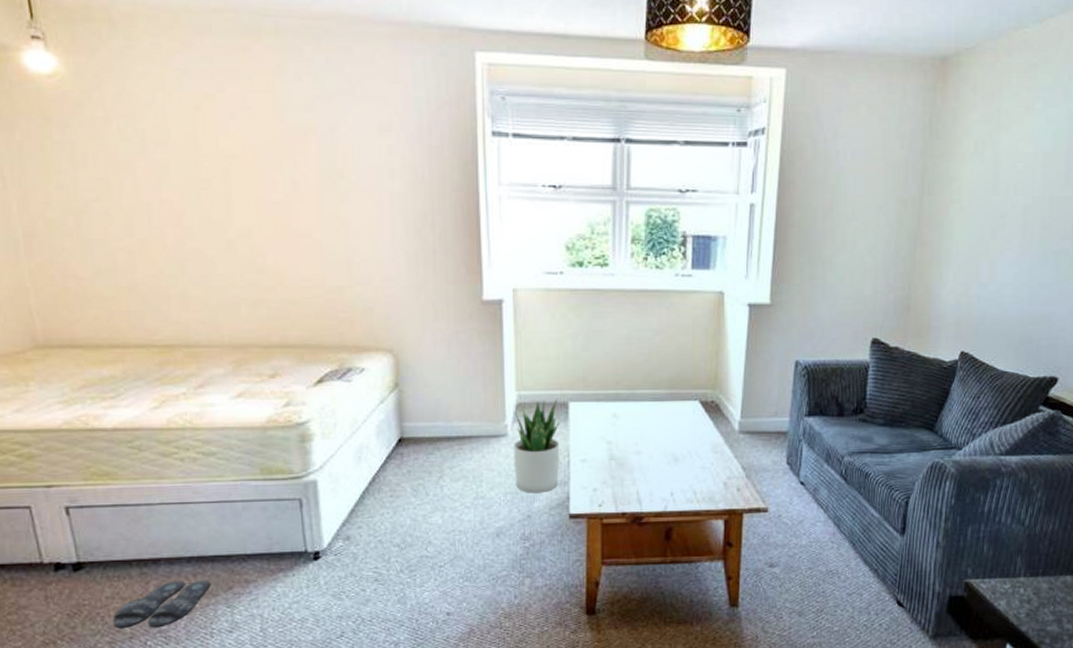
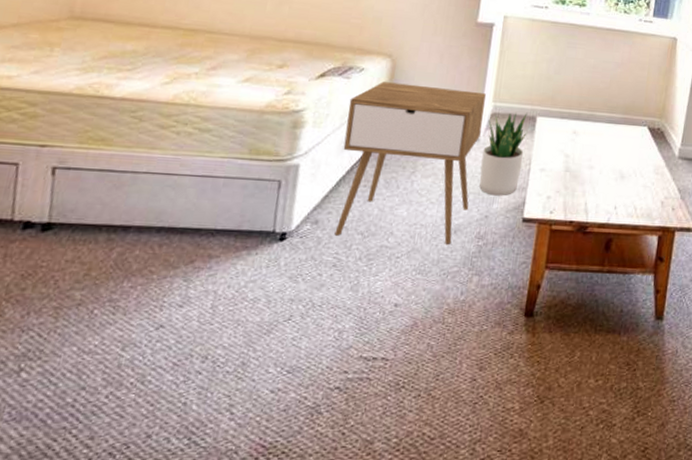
slippers: present [113,579,211,628] -> none [65,249,174,296]
nightstand: none [356,380,508,550] -> present [334,82,486,244]

